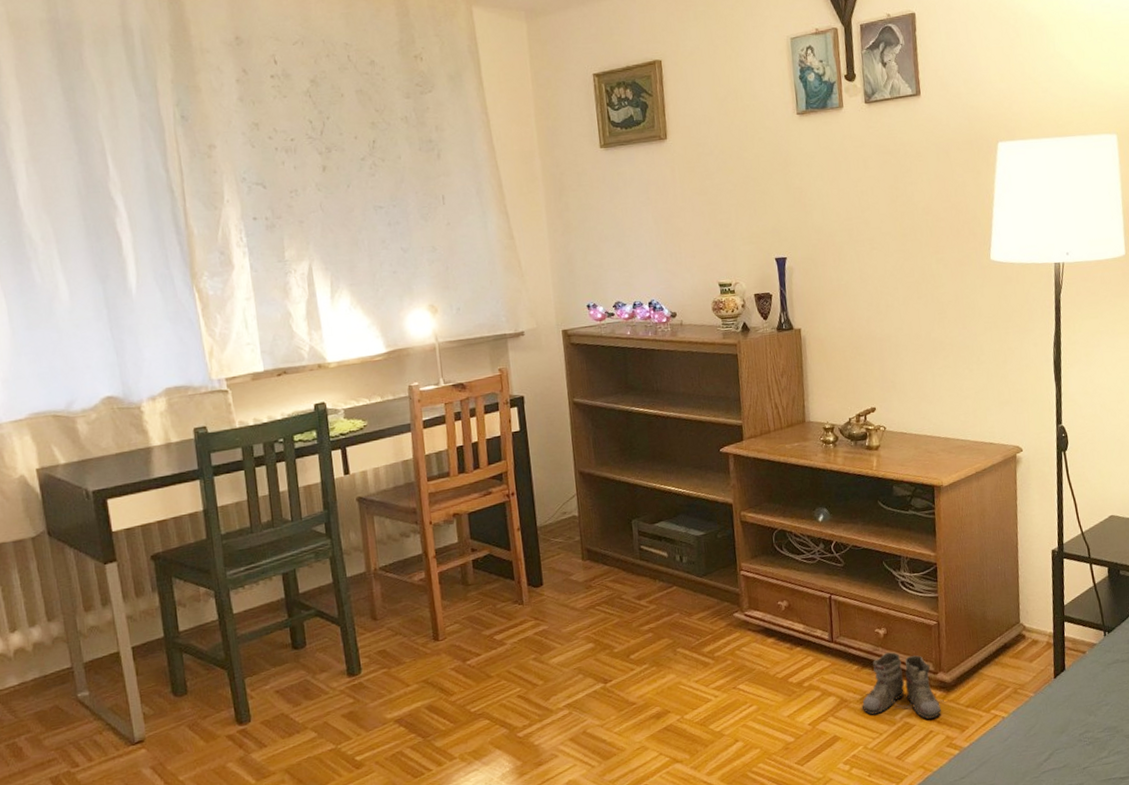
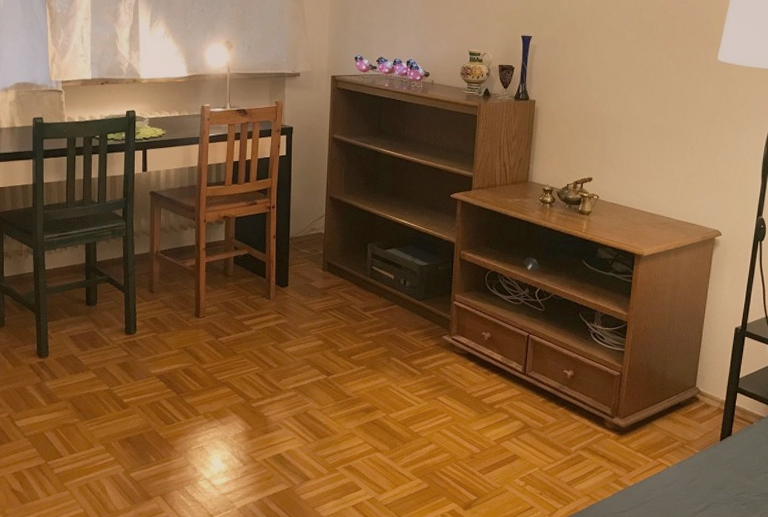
boots: present [862,652,944,719] -> none [543,392,616,456]

